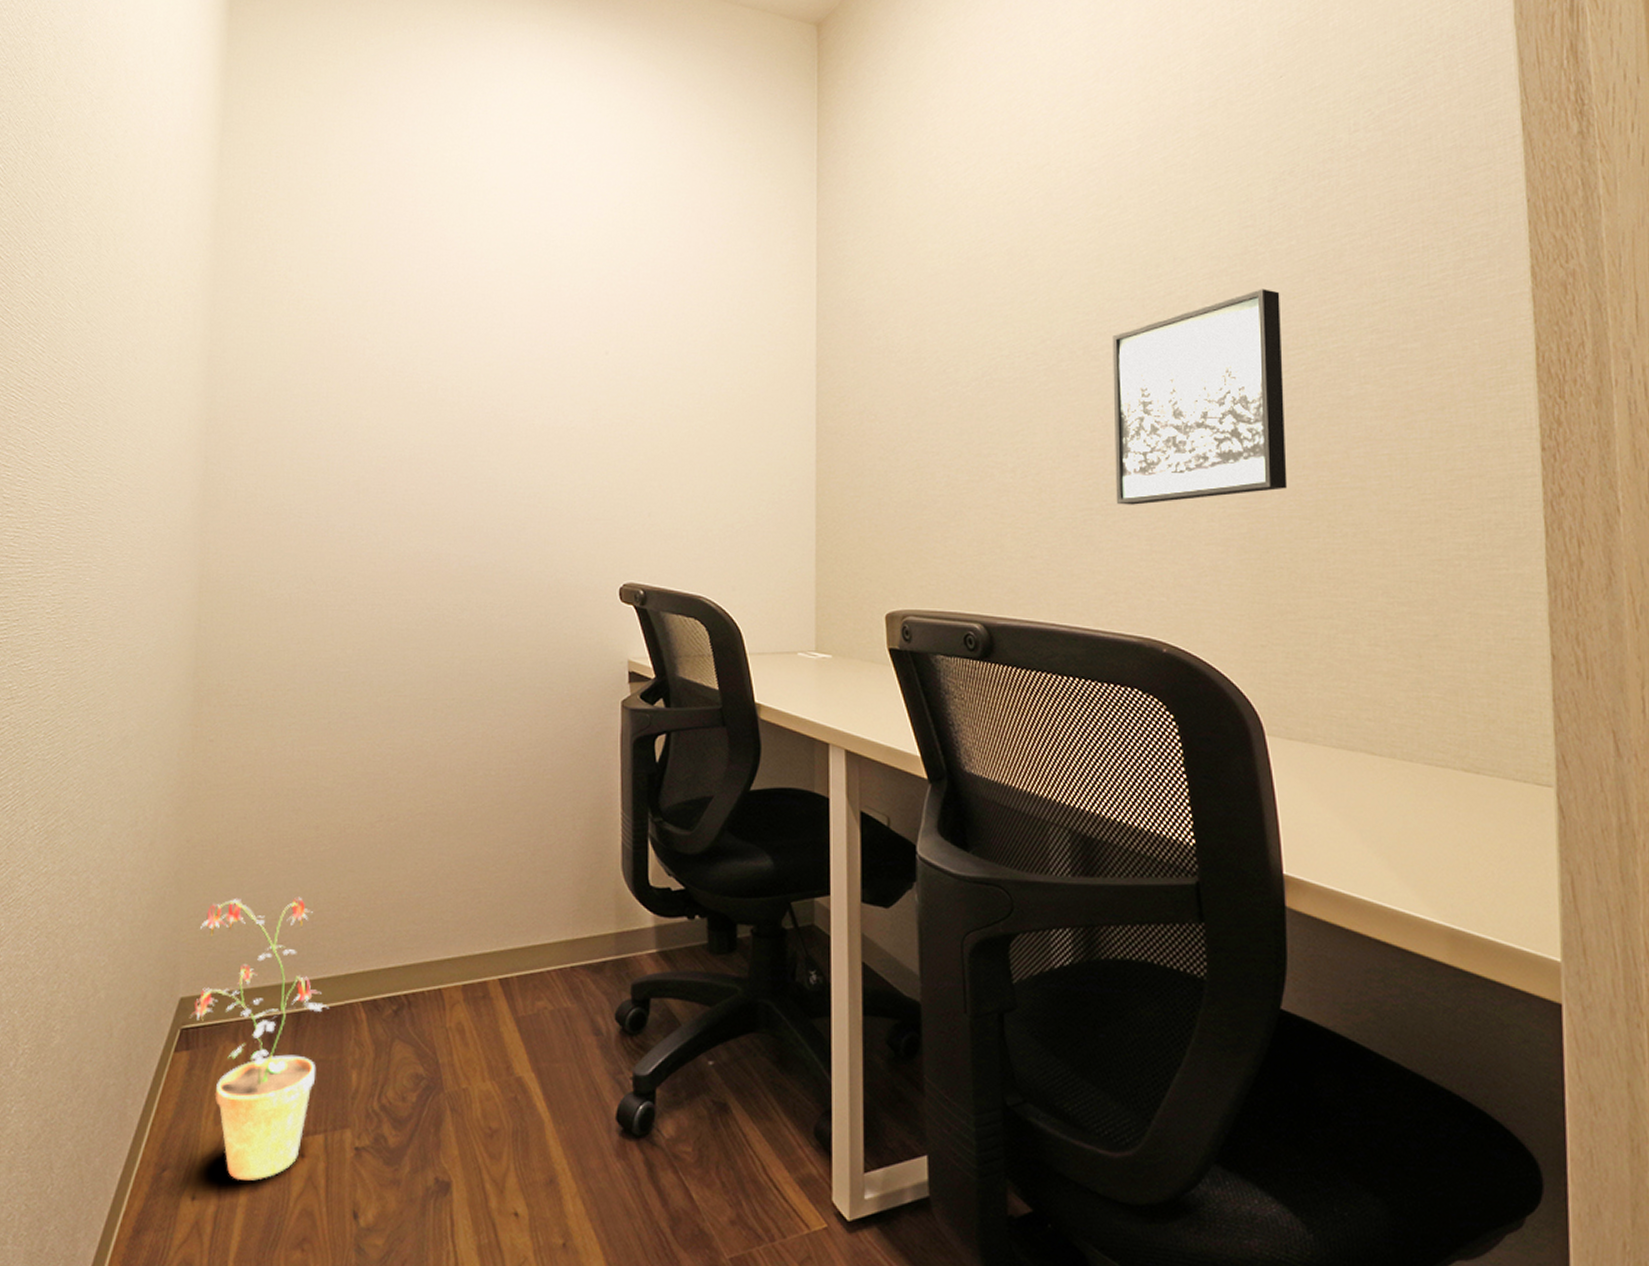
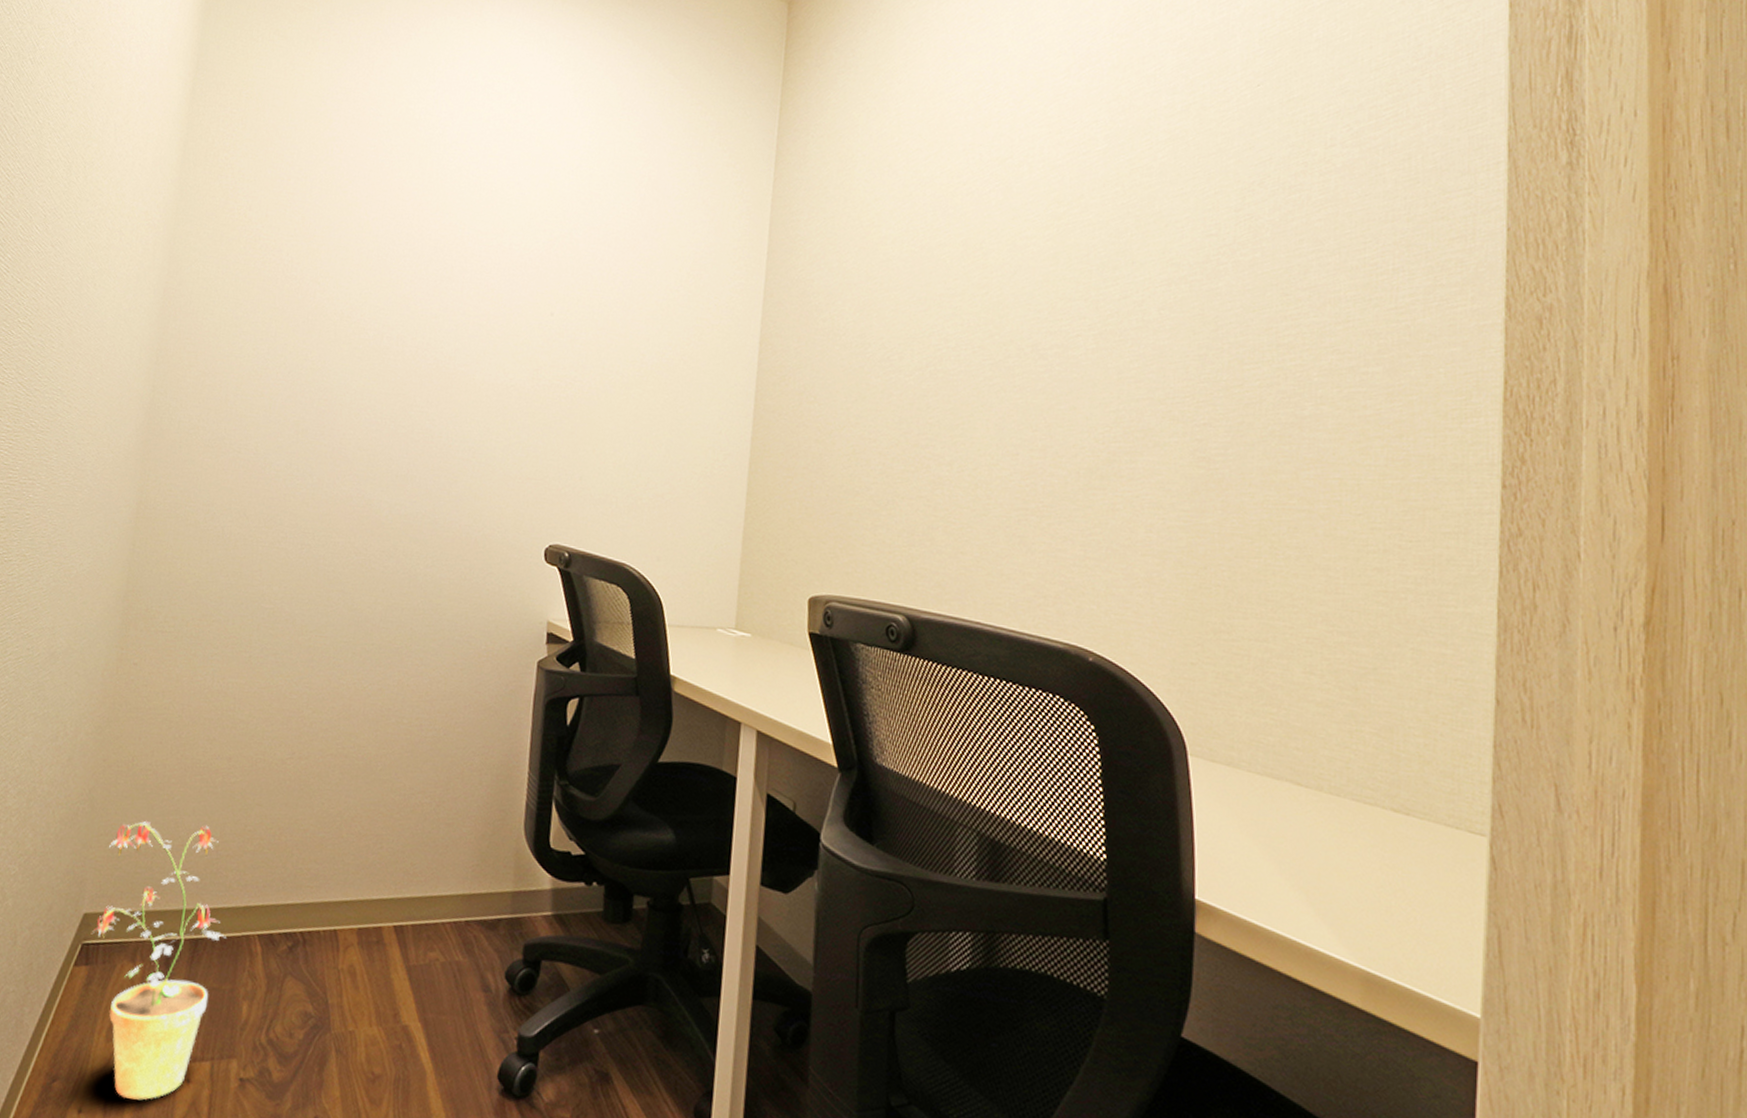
wall art: present [1112,289,1288,505] -> none [1052,299,1239,510]

